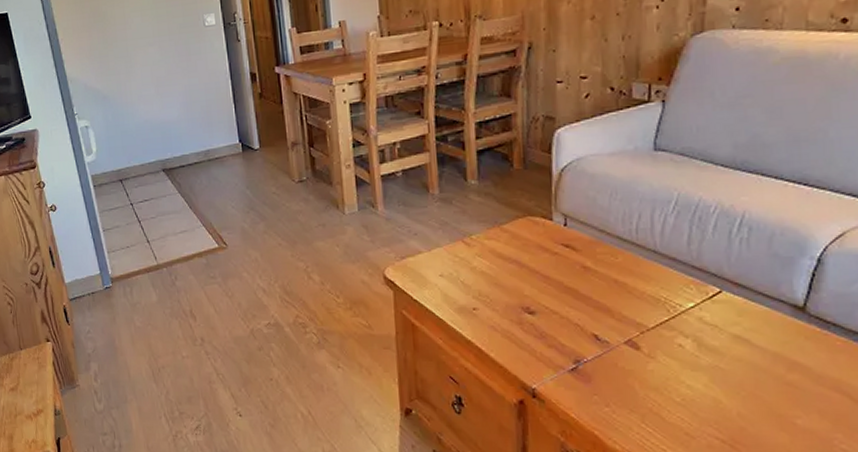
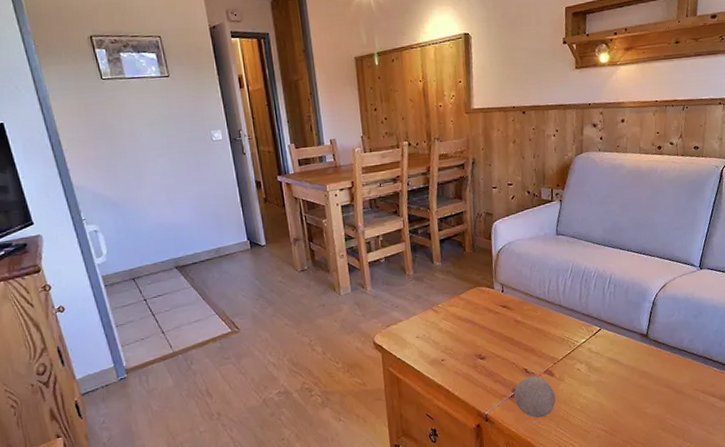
decorative ball: none [576,345,641,405] -> present [514,375,556,418]

